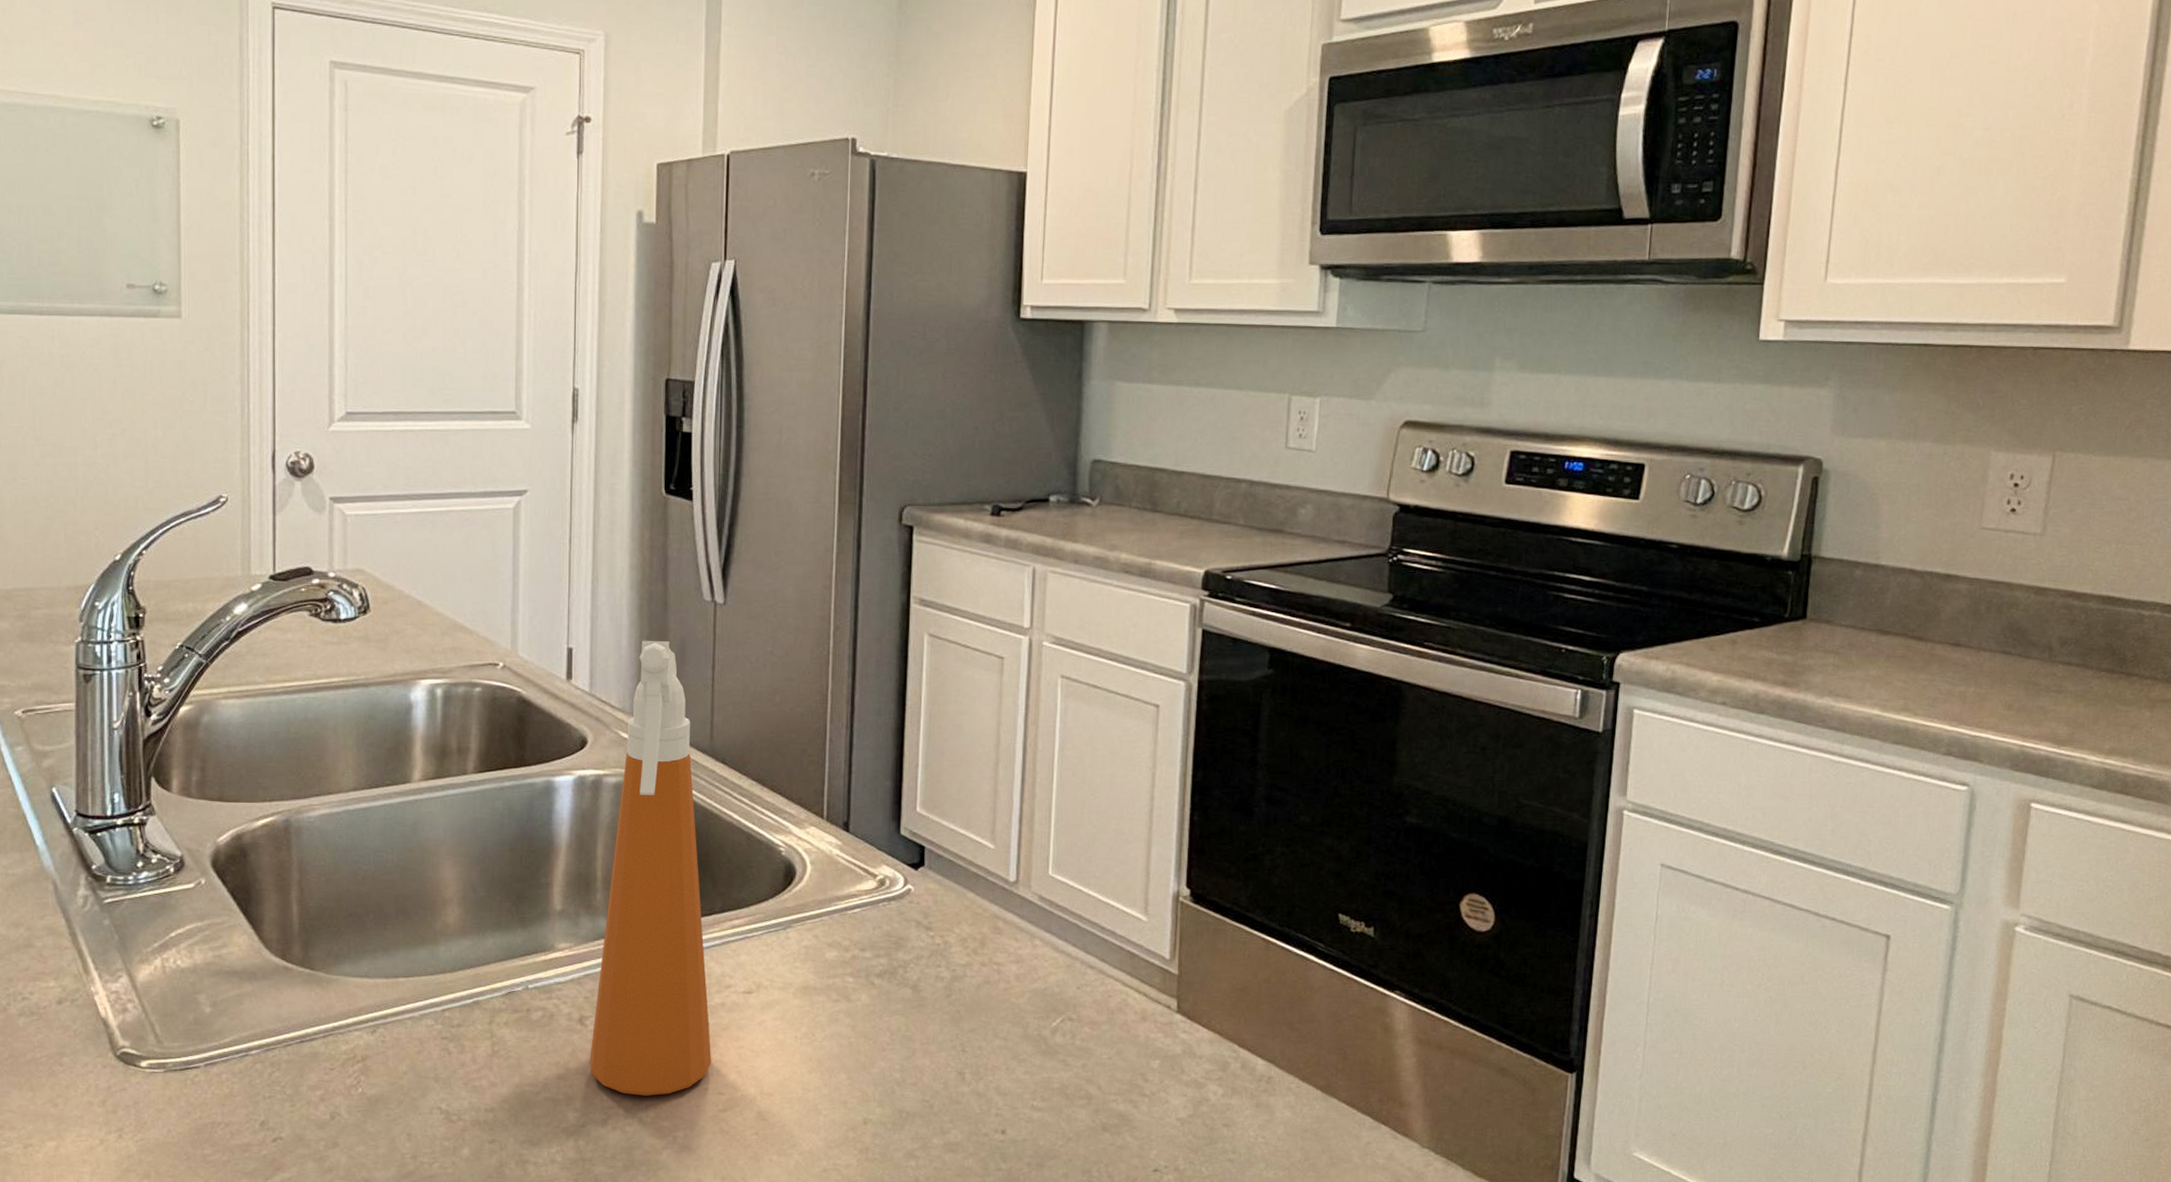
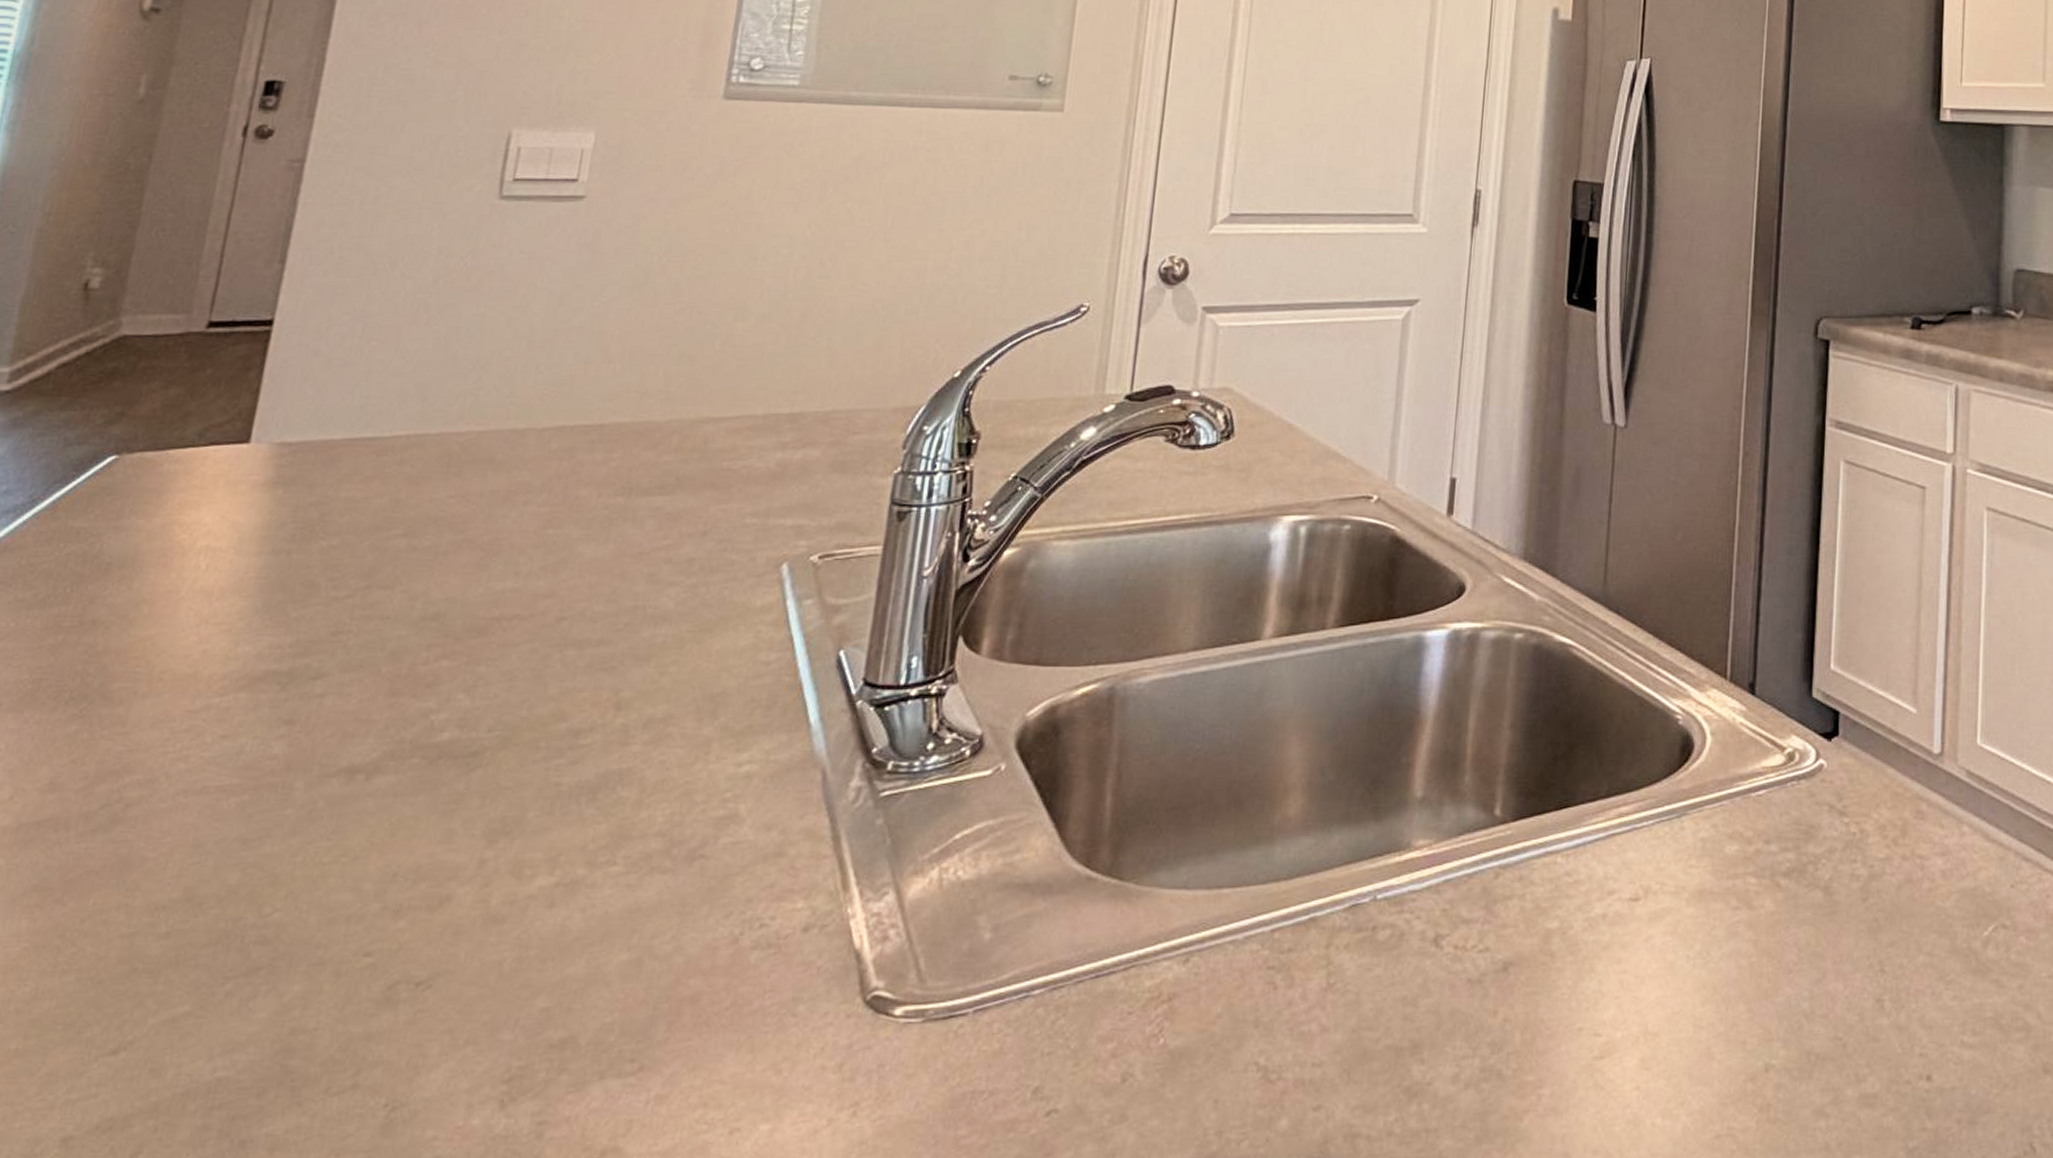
spray bottle: present [590,640,712,1096] -> none [1443,468,1589,1040]

